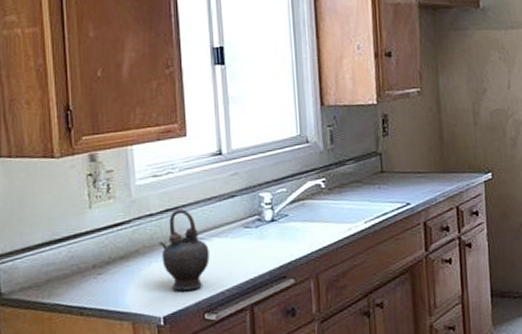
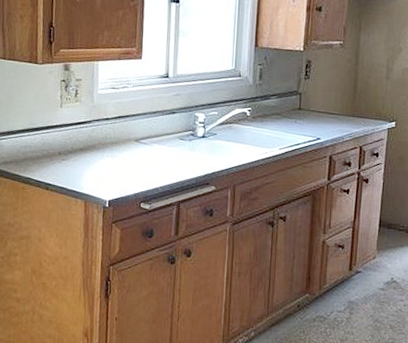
teapot: present [159,209,210,291] -> none [112,117,150,183]

